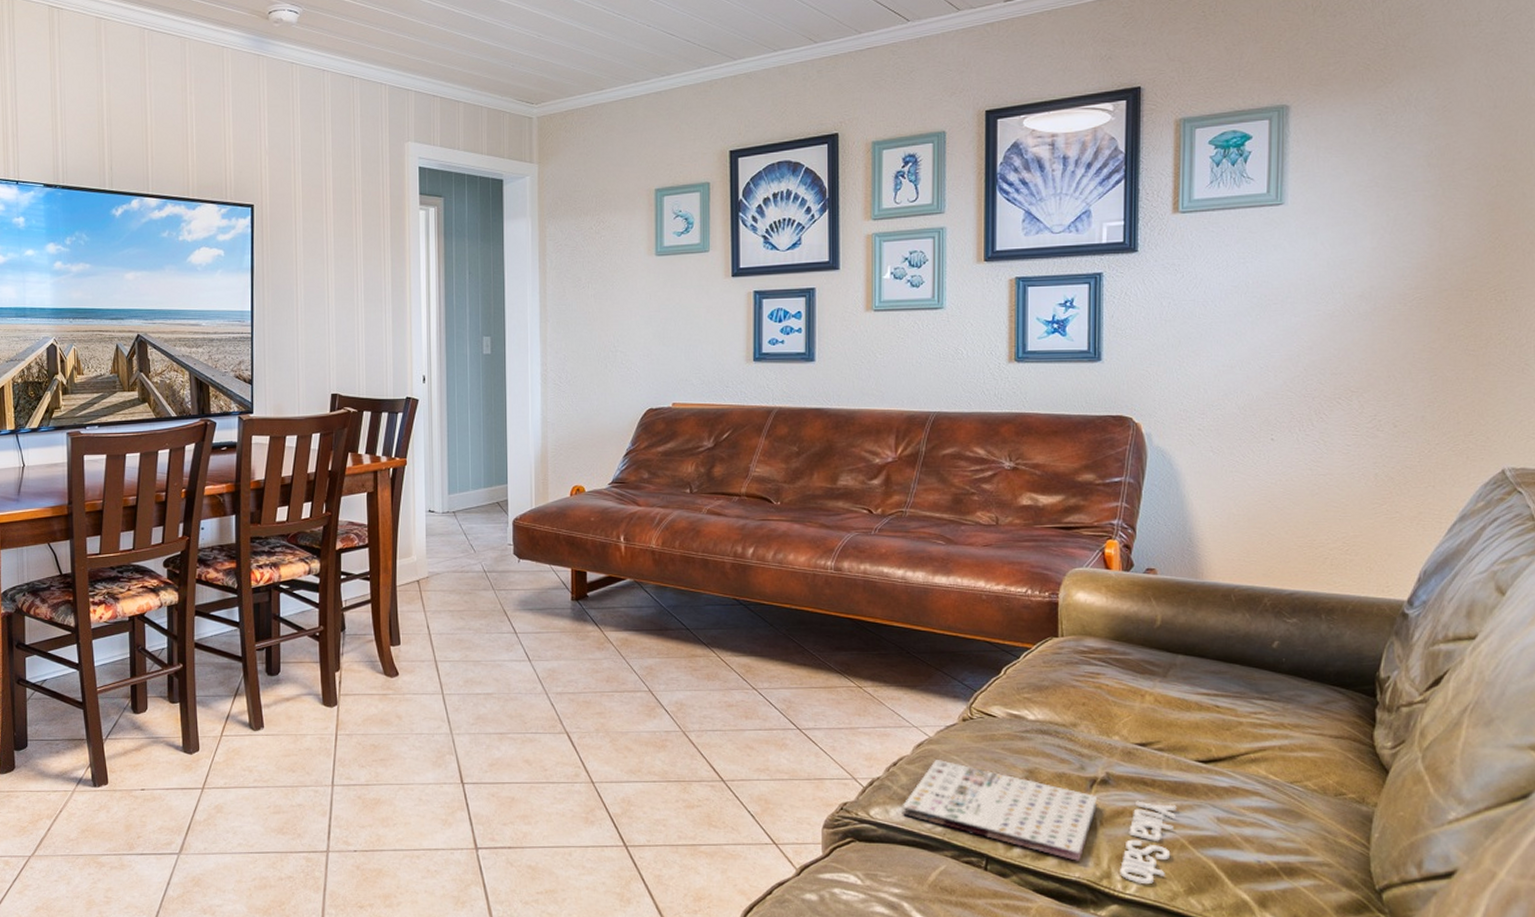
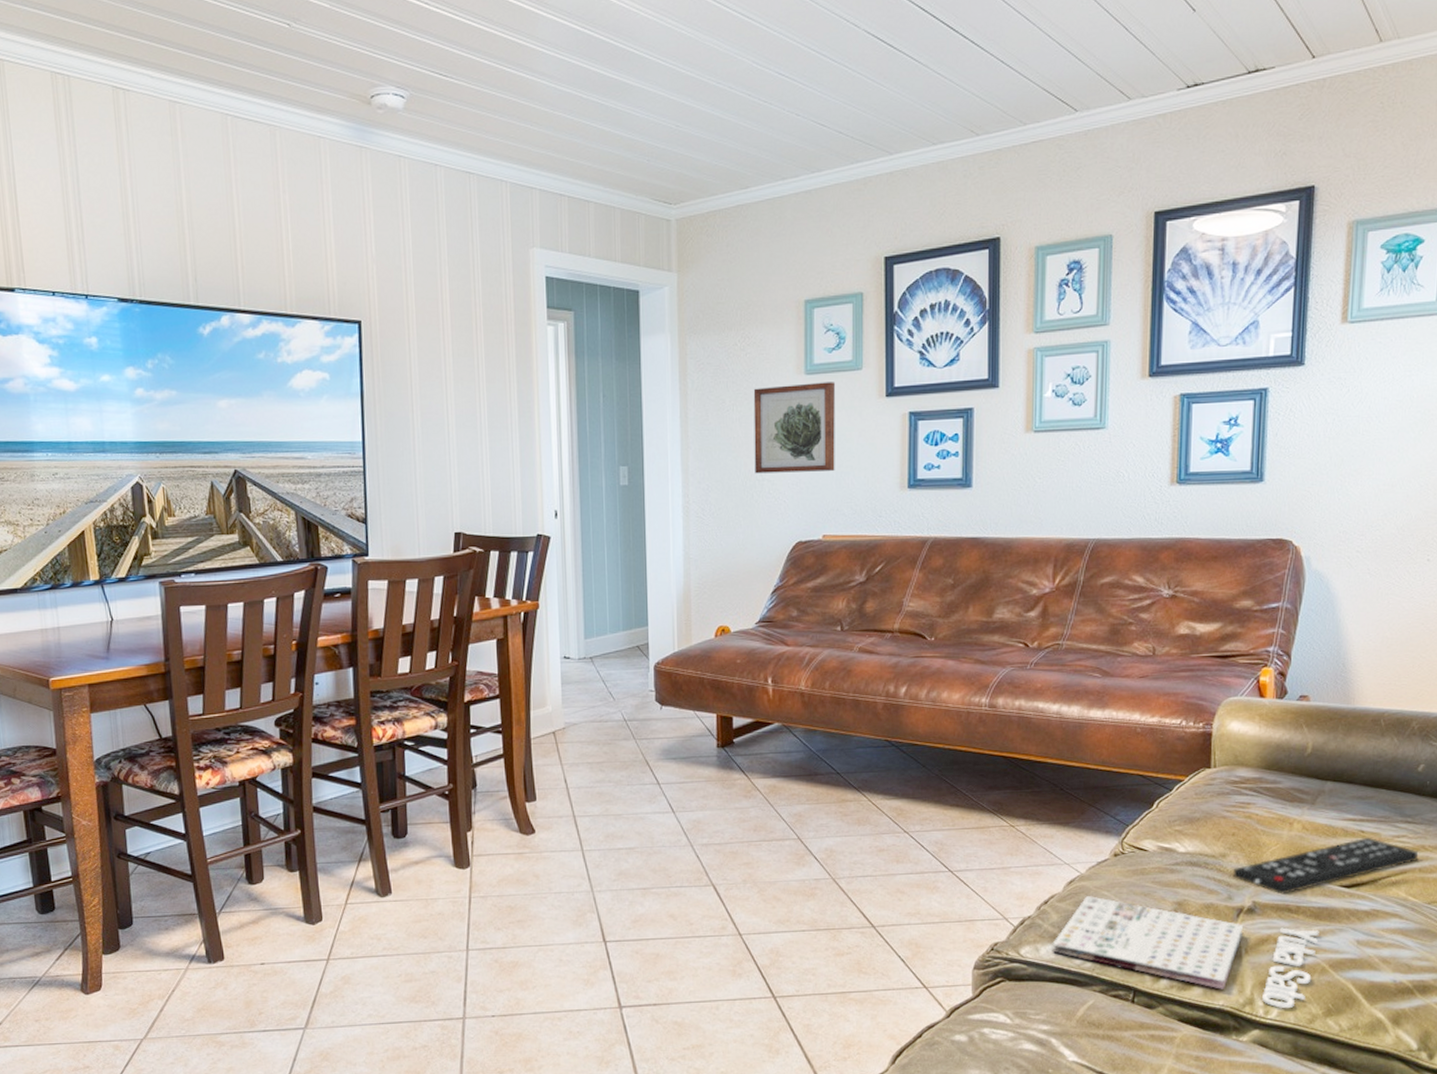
wall art: none [607,263,684,345] -> present [753,382,835,474]
remote control: none [1084,713,1278,767] -> present [1232,838,1419,895]

